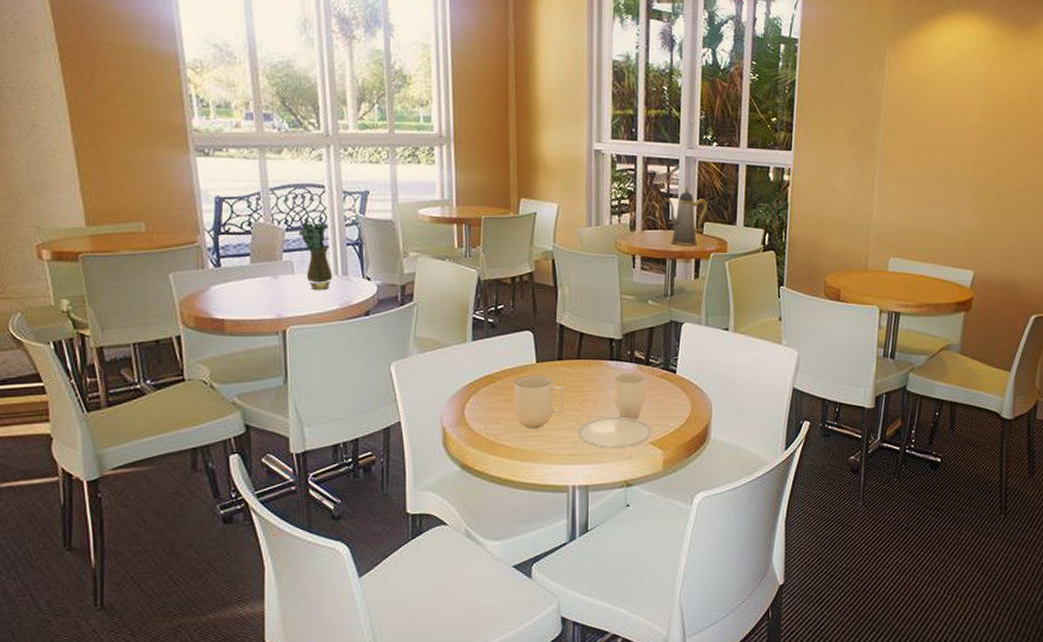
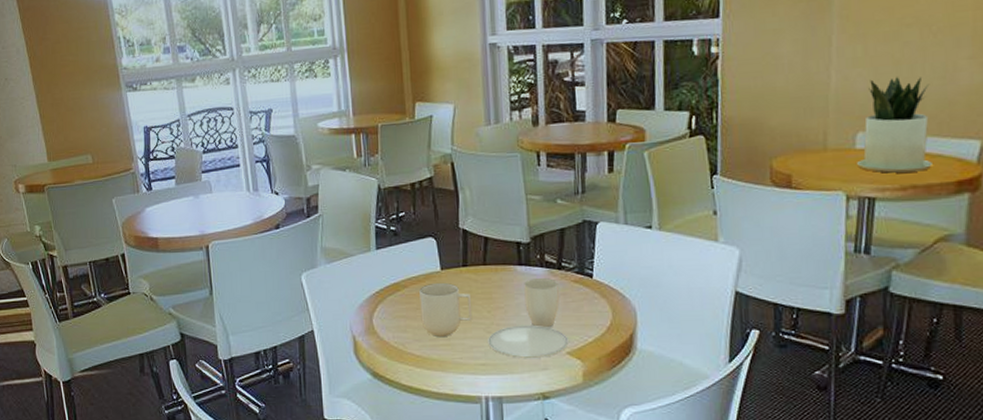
vase: present [299,219,333,290] -> none [214,141,246,207]
coffee pot: present [664,186,707,246] -> none [568,71,620,138]
planter: none [888,214,941,293] -> present [857,76,932,173]

